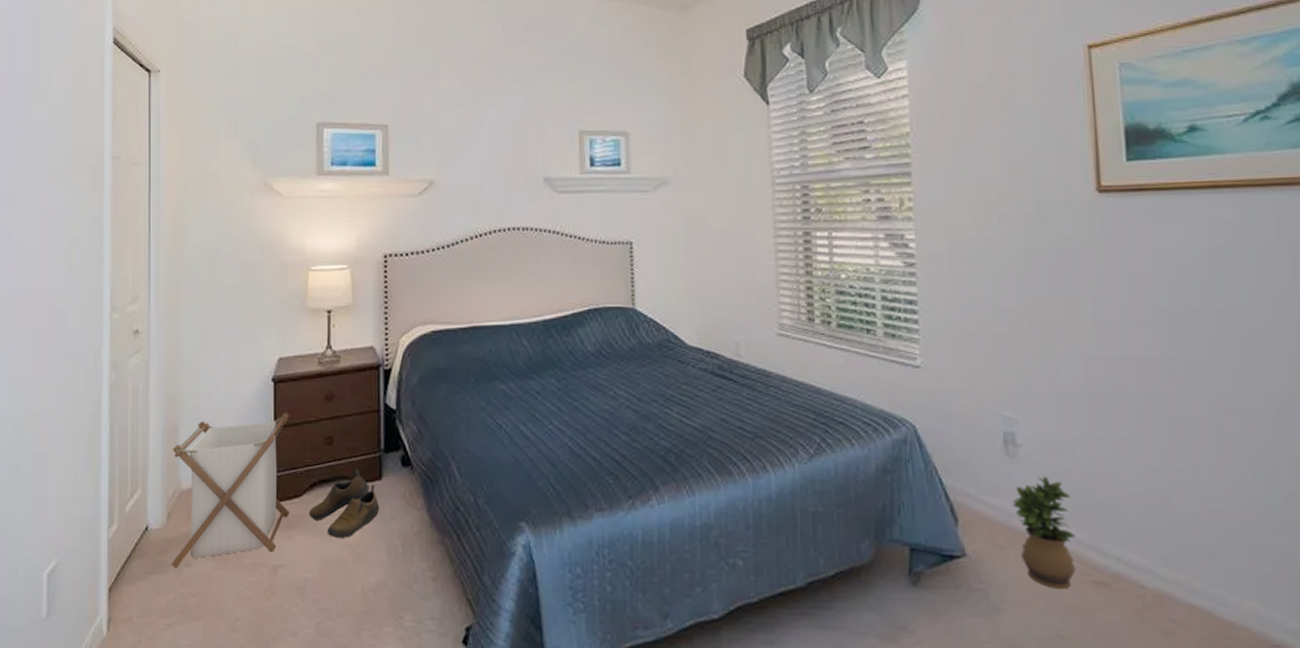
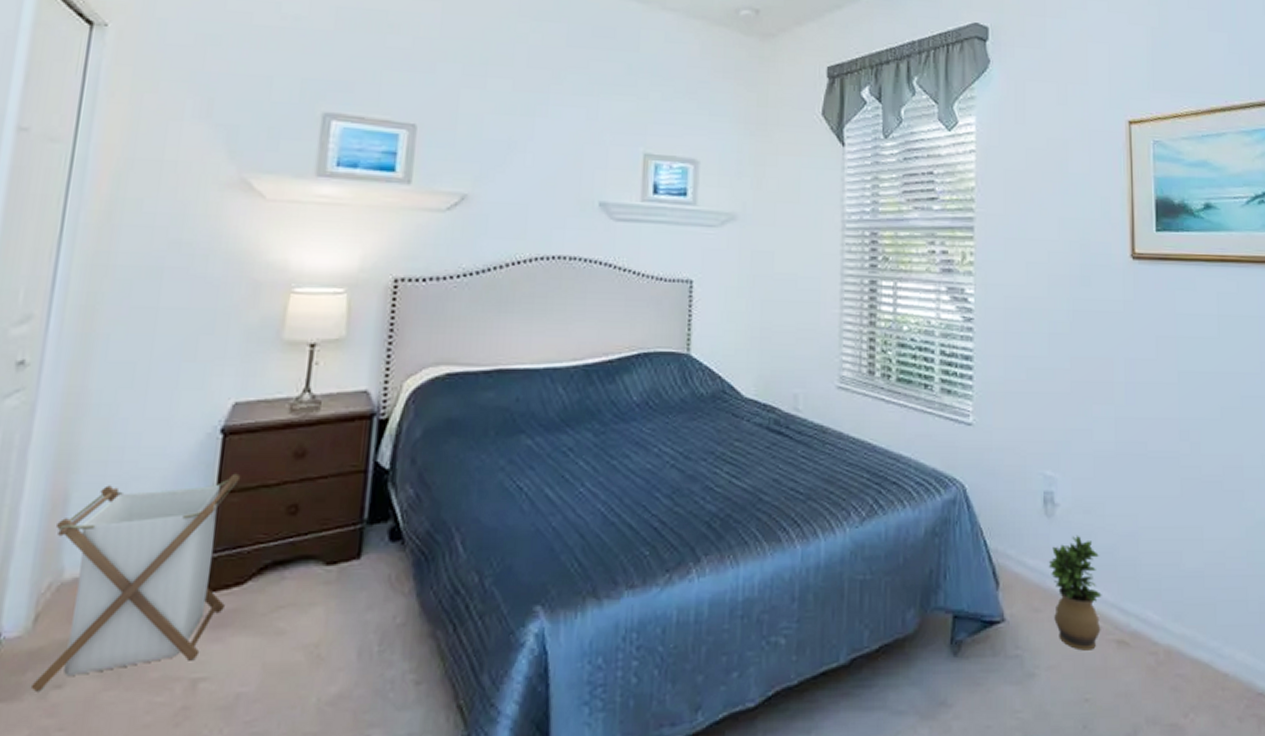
shoe: present [308,469,380,538] -> none [252,545,354,636]

